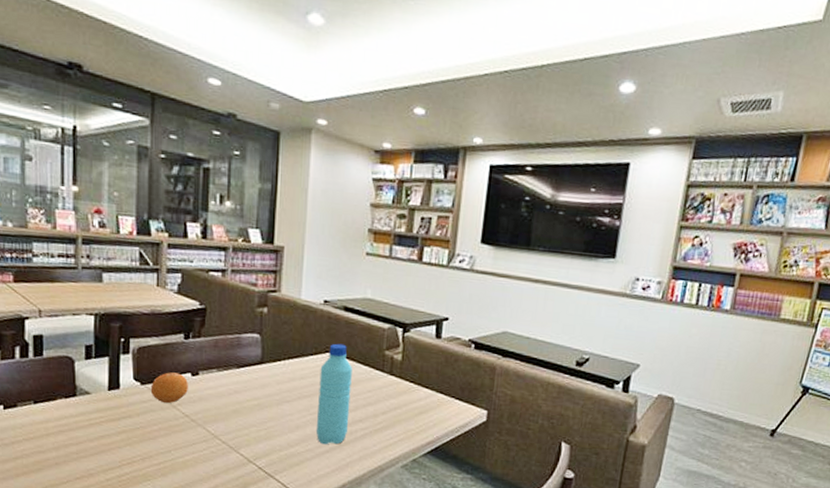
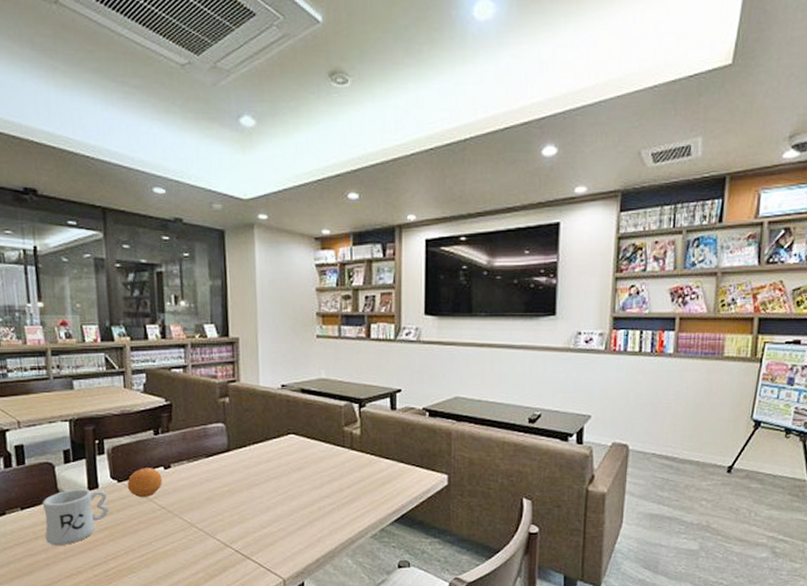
mug: none [57,387,129,445] -> present [42,489,109,545]
water bottle: present [315,343,352,445] -> none [284,424,317,523]

